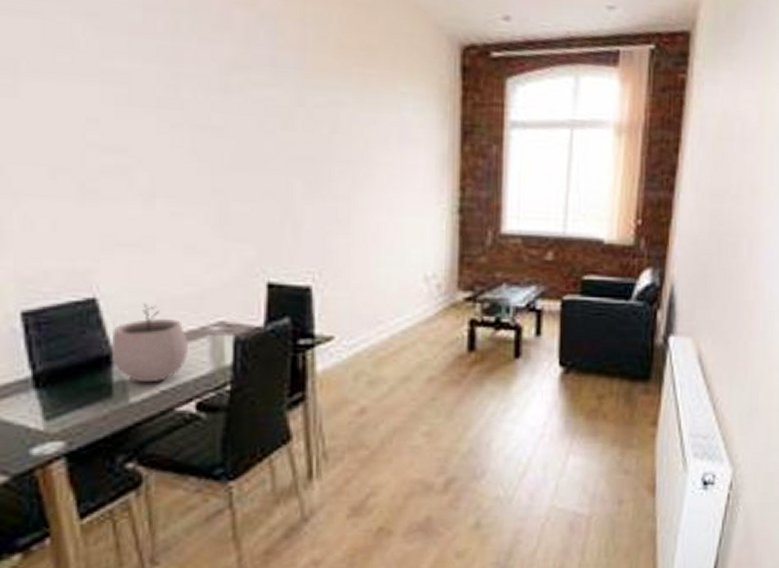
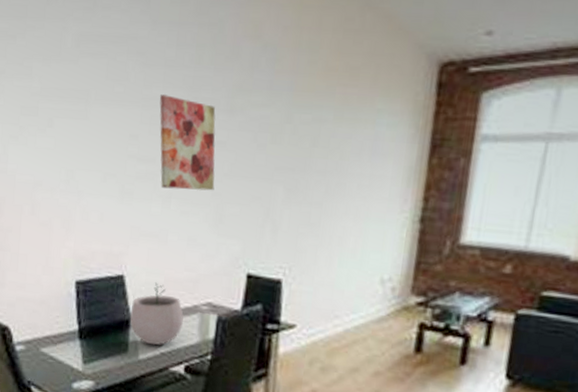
wall art: none [125,68,214,187] -> present [159,94,216,191]

